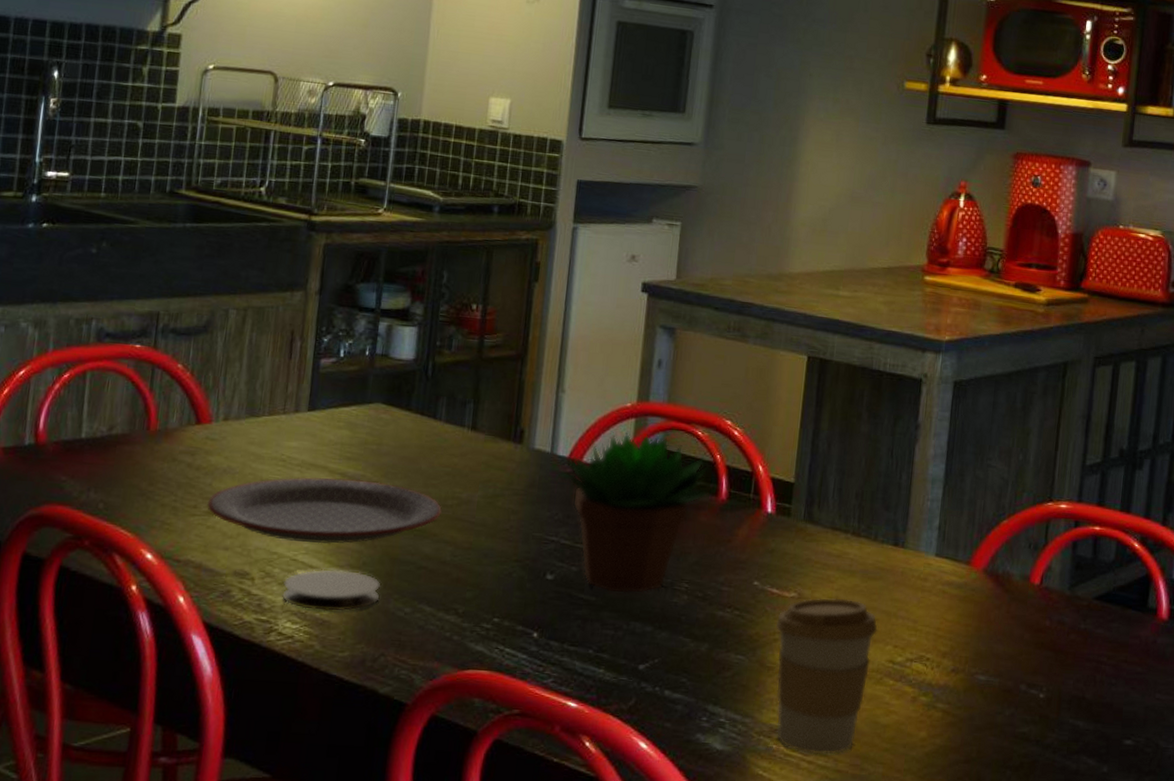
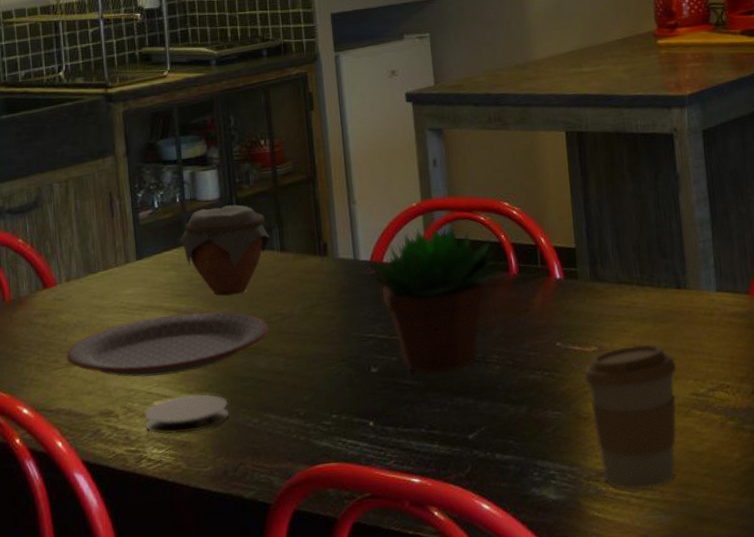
jar: none [359,367,463,468] -> present [178,205,270,296]

